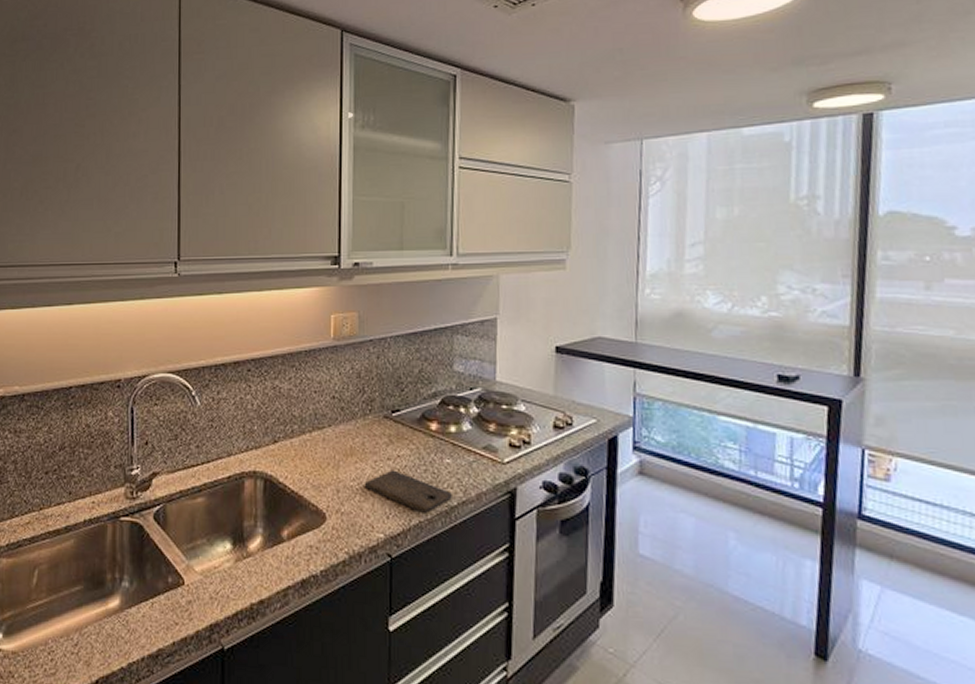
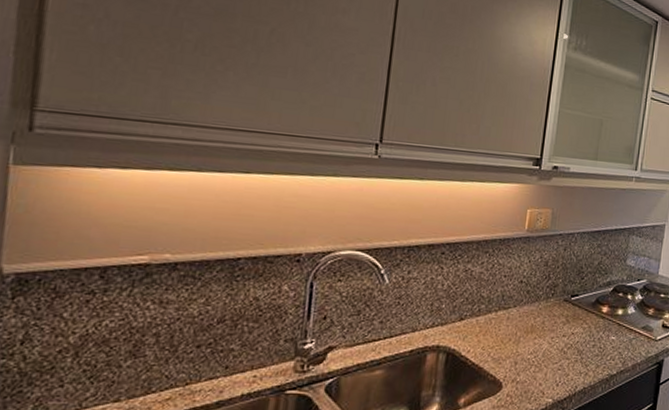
cutting board: present [364,470,452,515] -> none [540,345,613,382]

